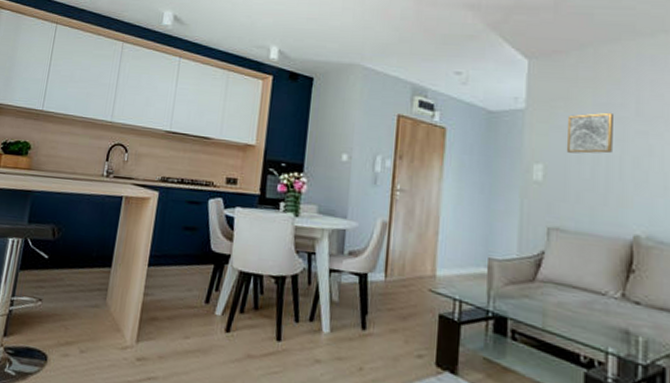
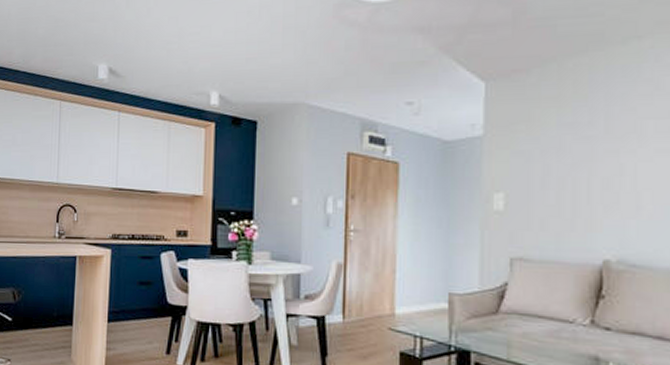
wall art: present [566,112,613,154] -> none [528,132,580,178]

